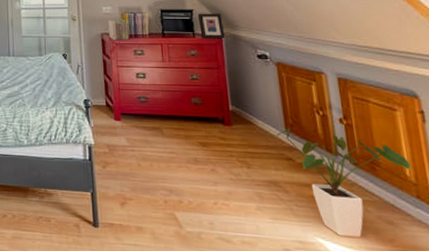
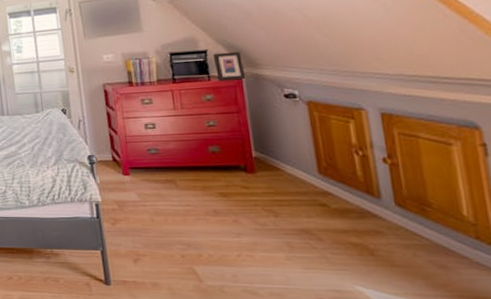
books: present [108,19,130,41] -> none [110,67,136,91]
house plant: present [275,128,411,238] -> none [306,172,470,284]

